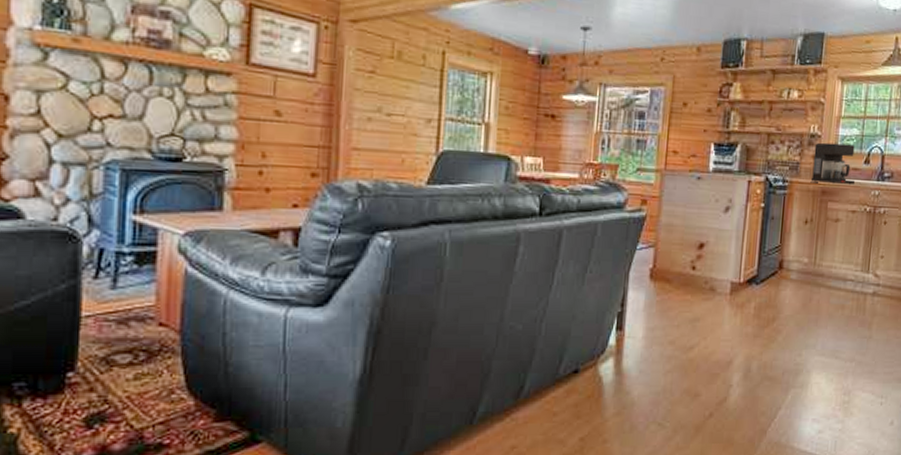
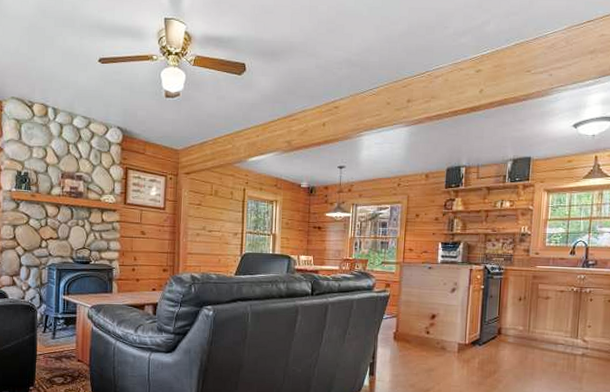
coffee maker: present [810,142,855,186] -> none [523,239,562,271]

